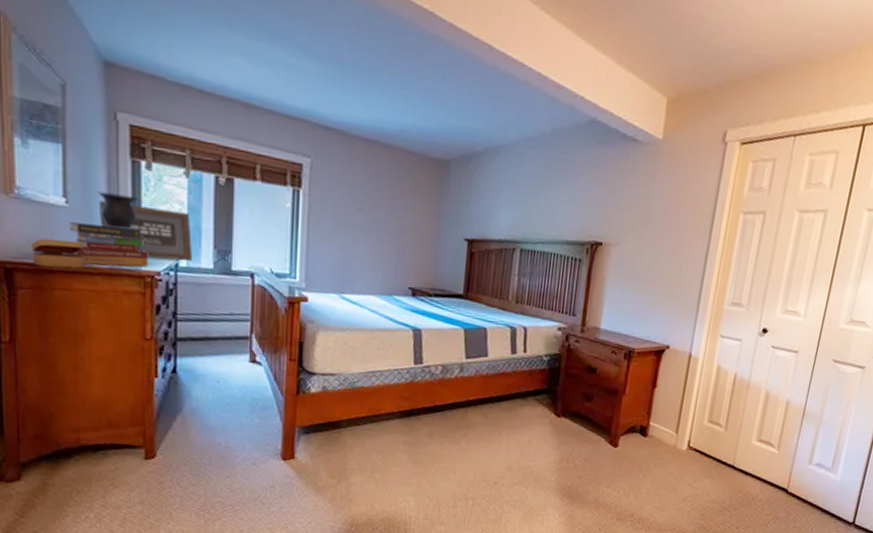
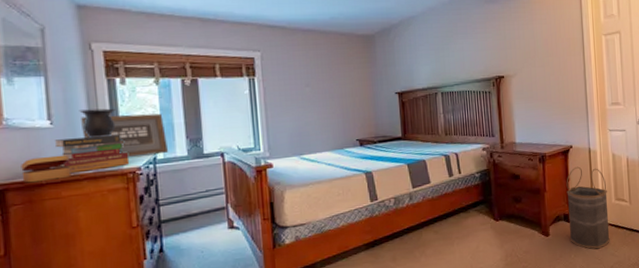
basket: none [641,372,702,475] -> present [566,166,610,249]

